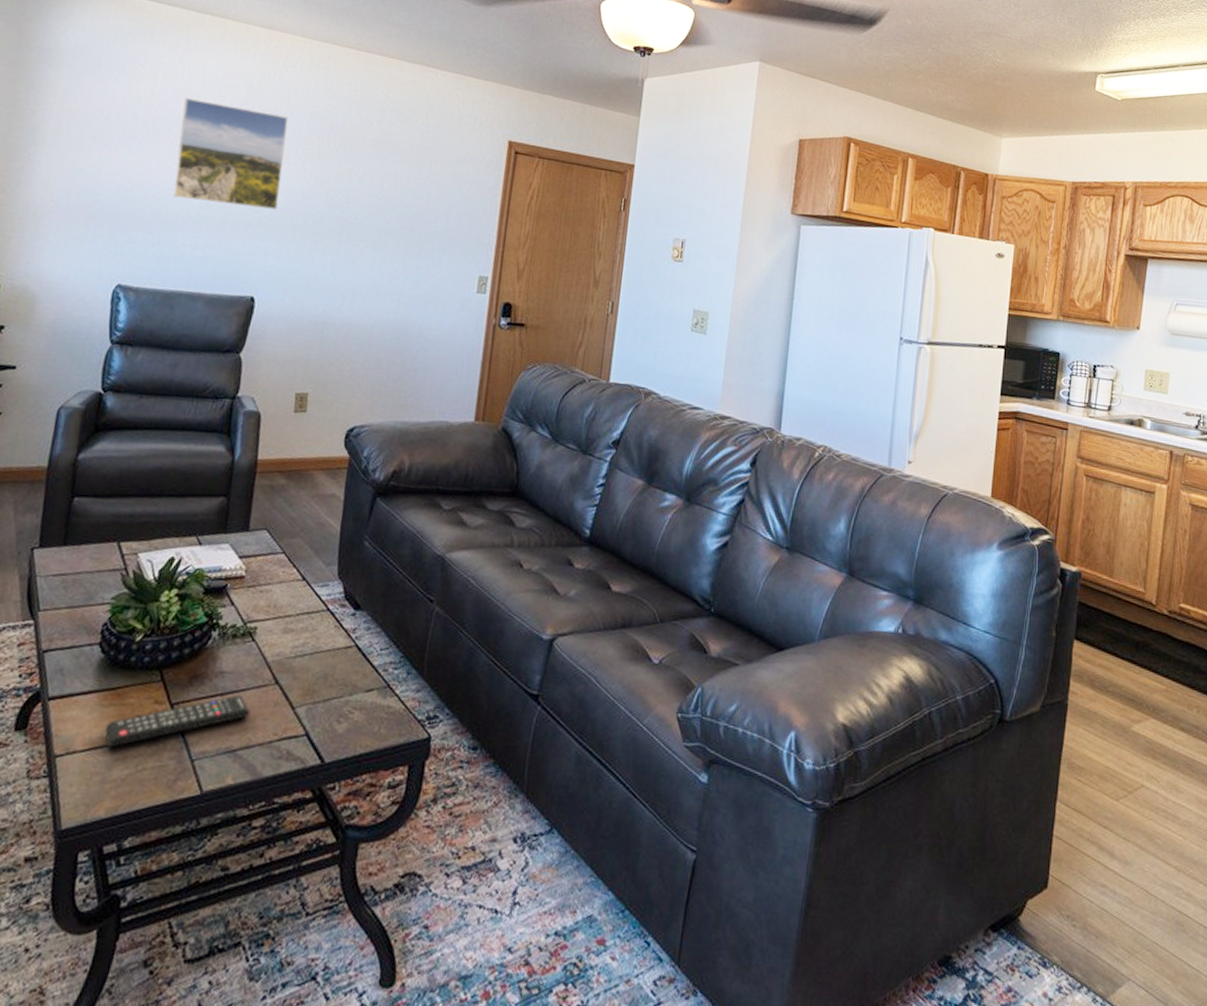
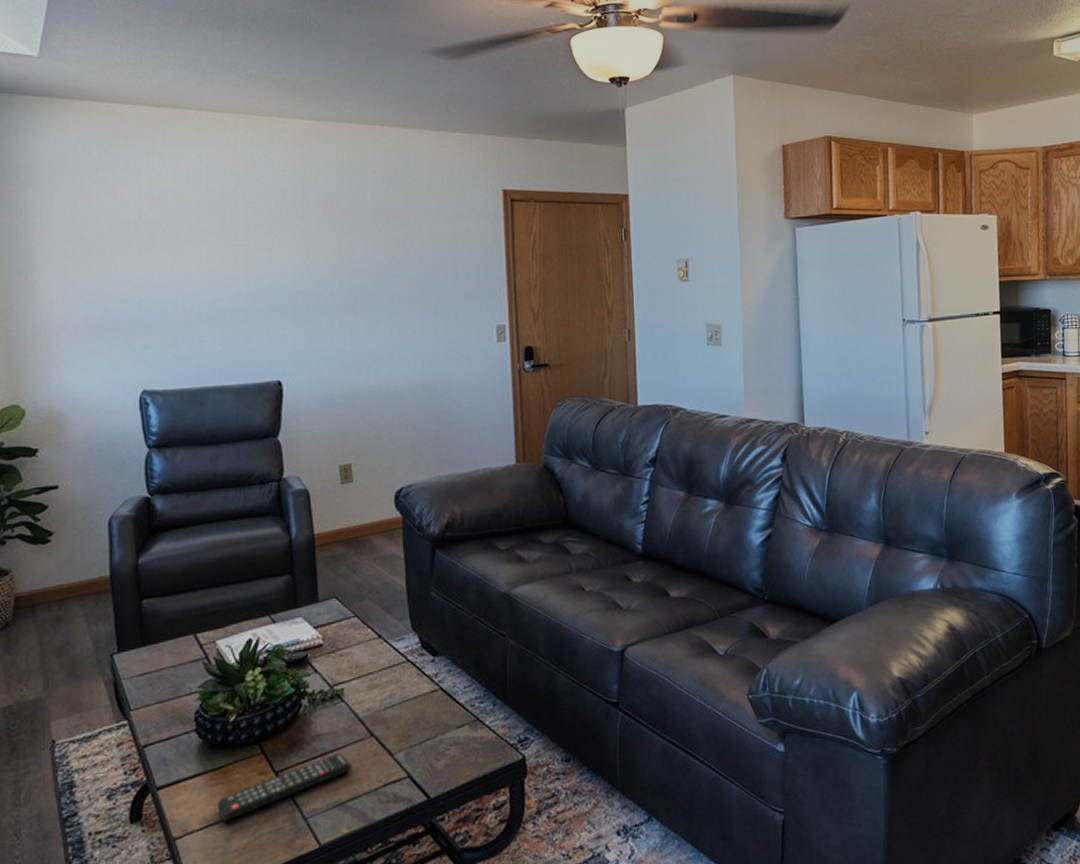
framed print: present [172,98,289,210] -> none [174,196,287,297]

